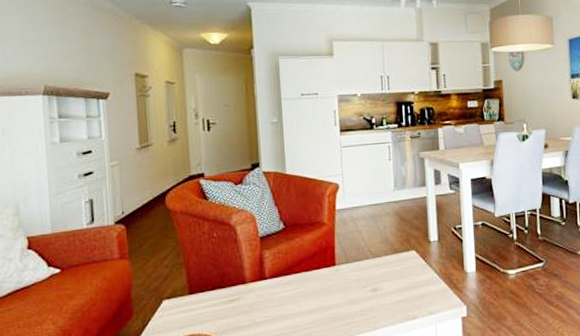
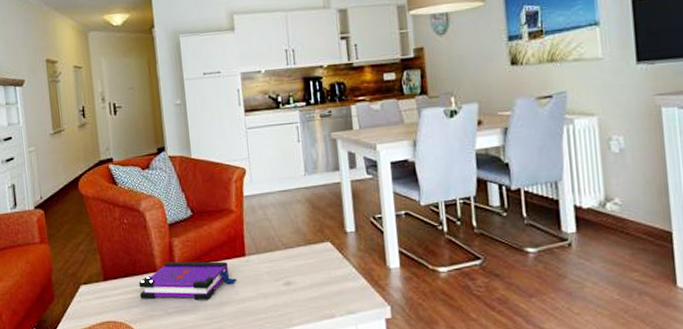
board game: none [226,271,326,311] -> present [138,261,237,300]

